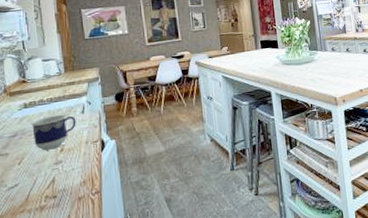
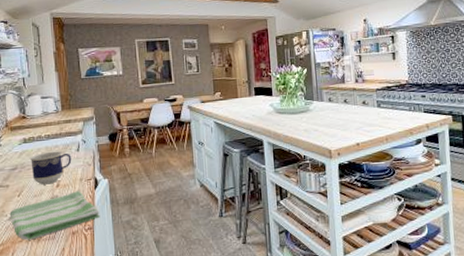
dish towel: none [9,154,108,210] -> present [9,191,101,240]

